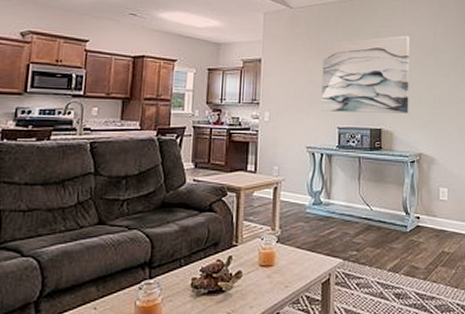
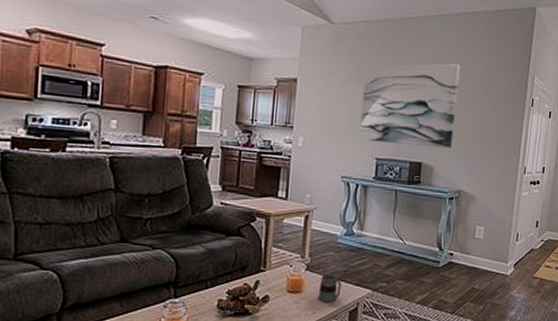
mug: none [289,245,313,275] -> present [317,274,342,302]

